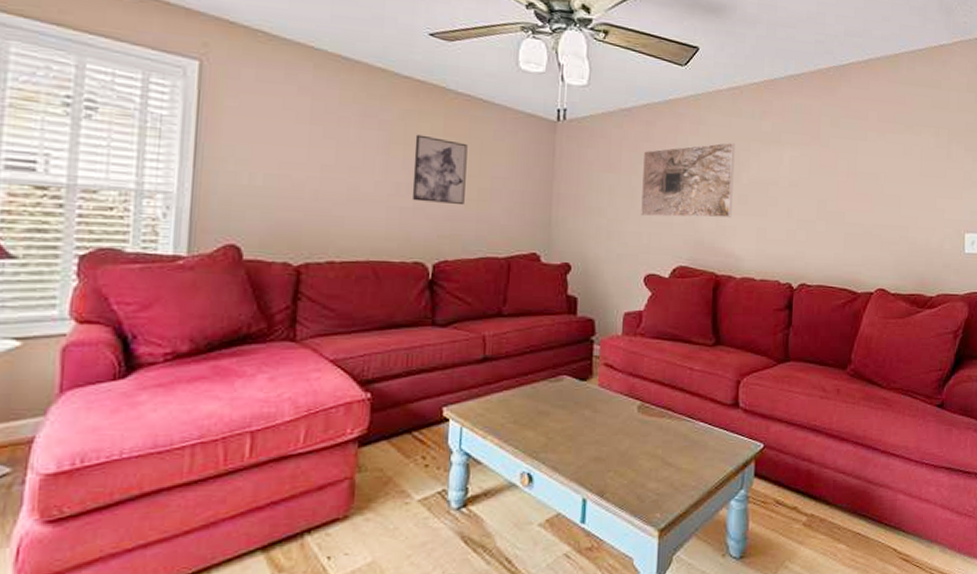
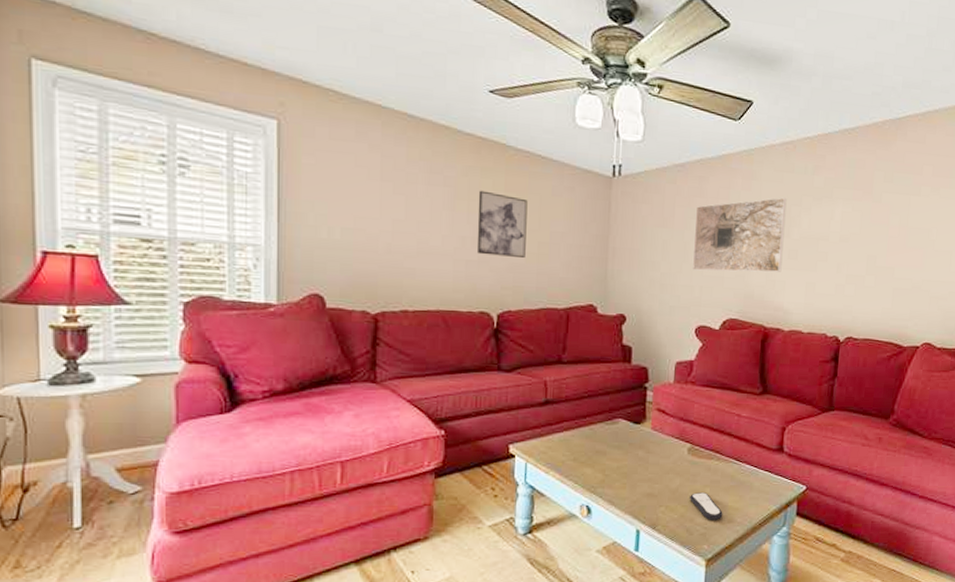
remote control: none [640,454,677,485] -> present [690,493,723,520]

